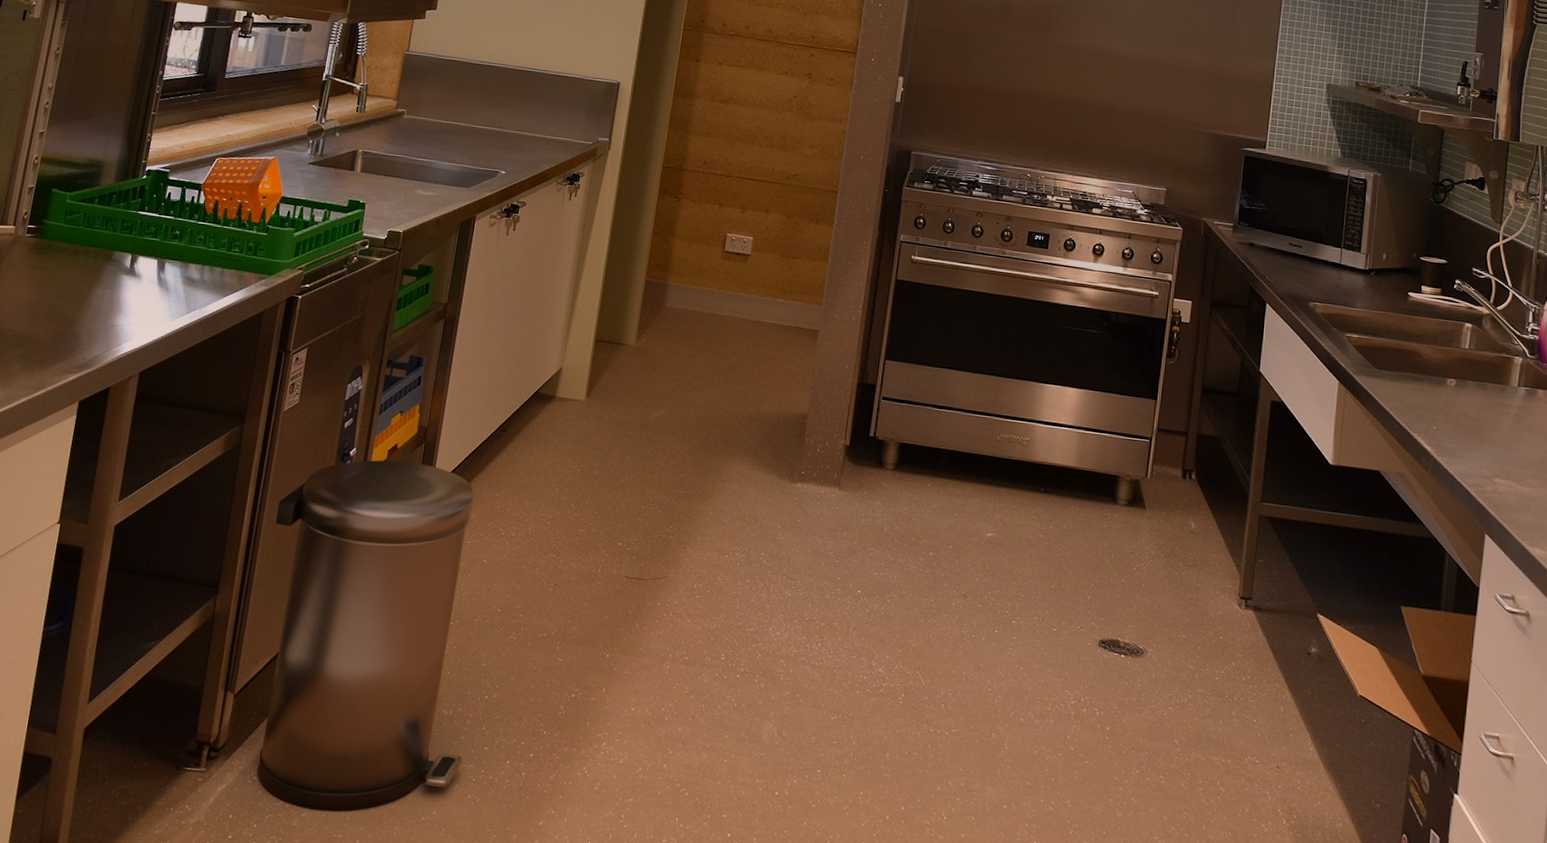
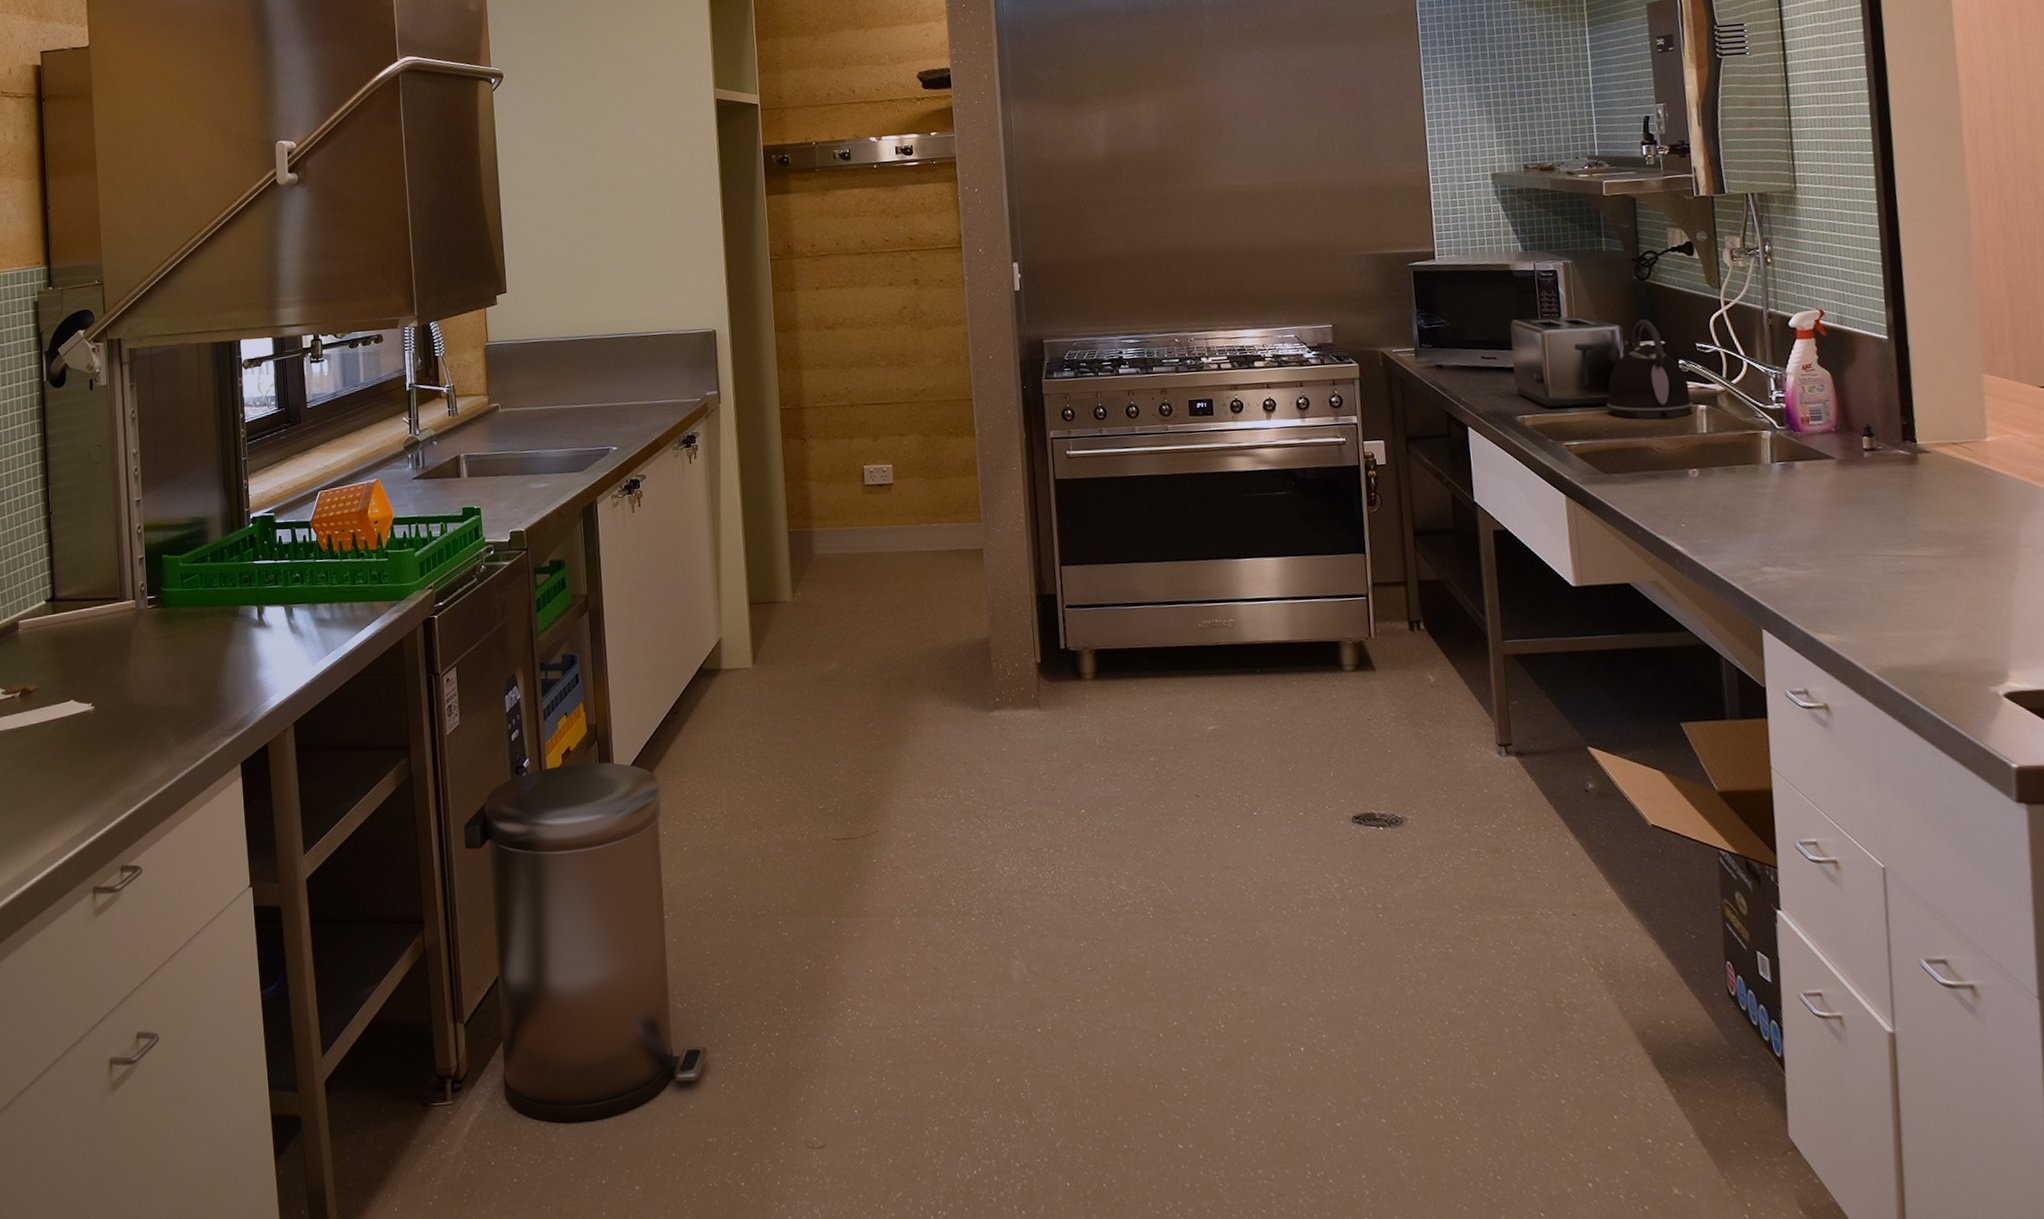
toaster: none [1313,216,1413,307] -> present [1510,315,1625,408]
kettle: none [1388,238,1461,331] -> present [1606,319,1693,419]

